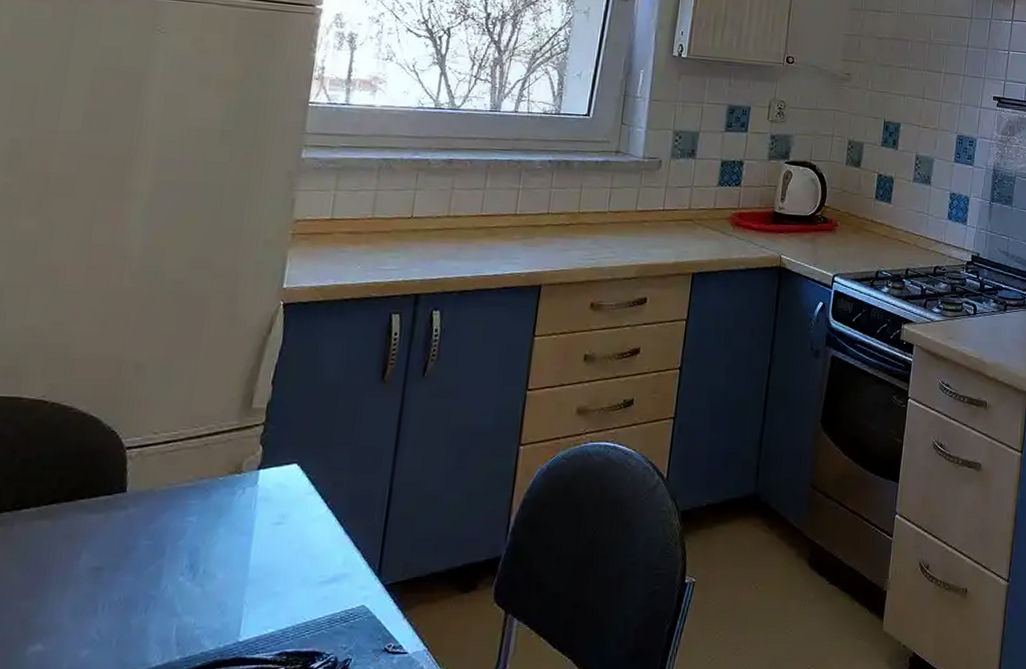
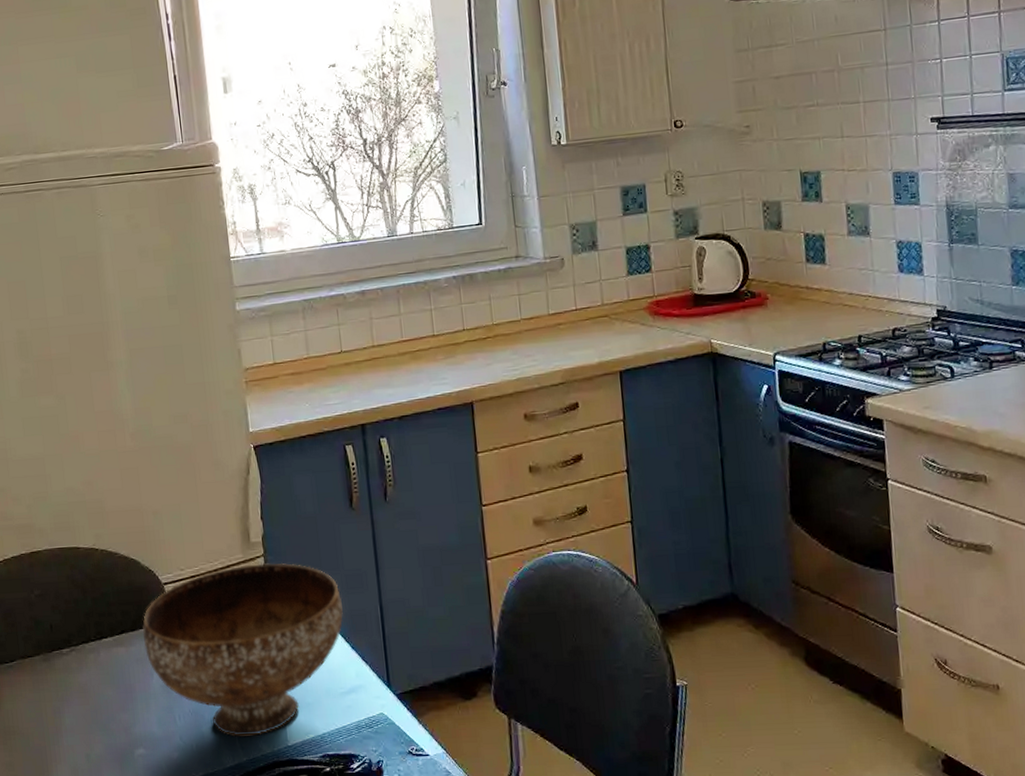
bowl: none [78,433,347,631] -> present [142,562,343,737]

